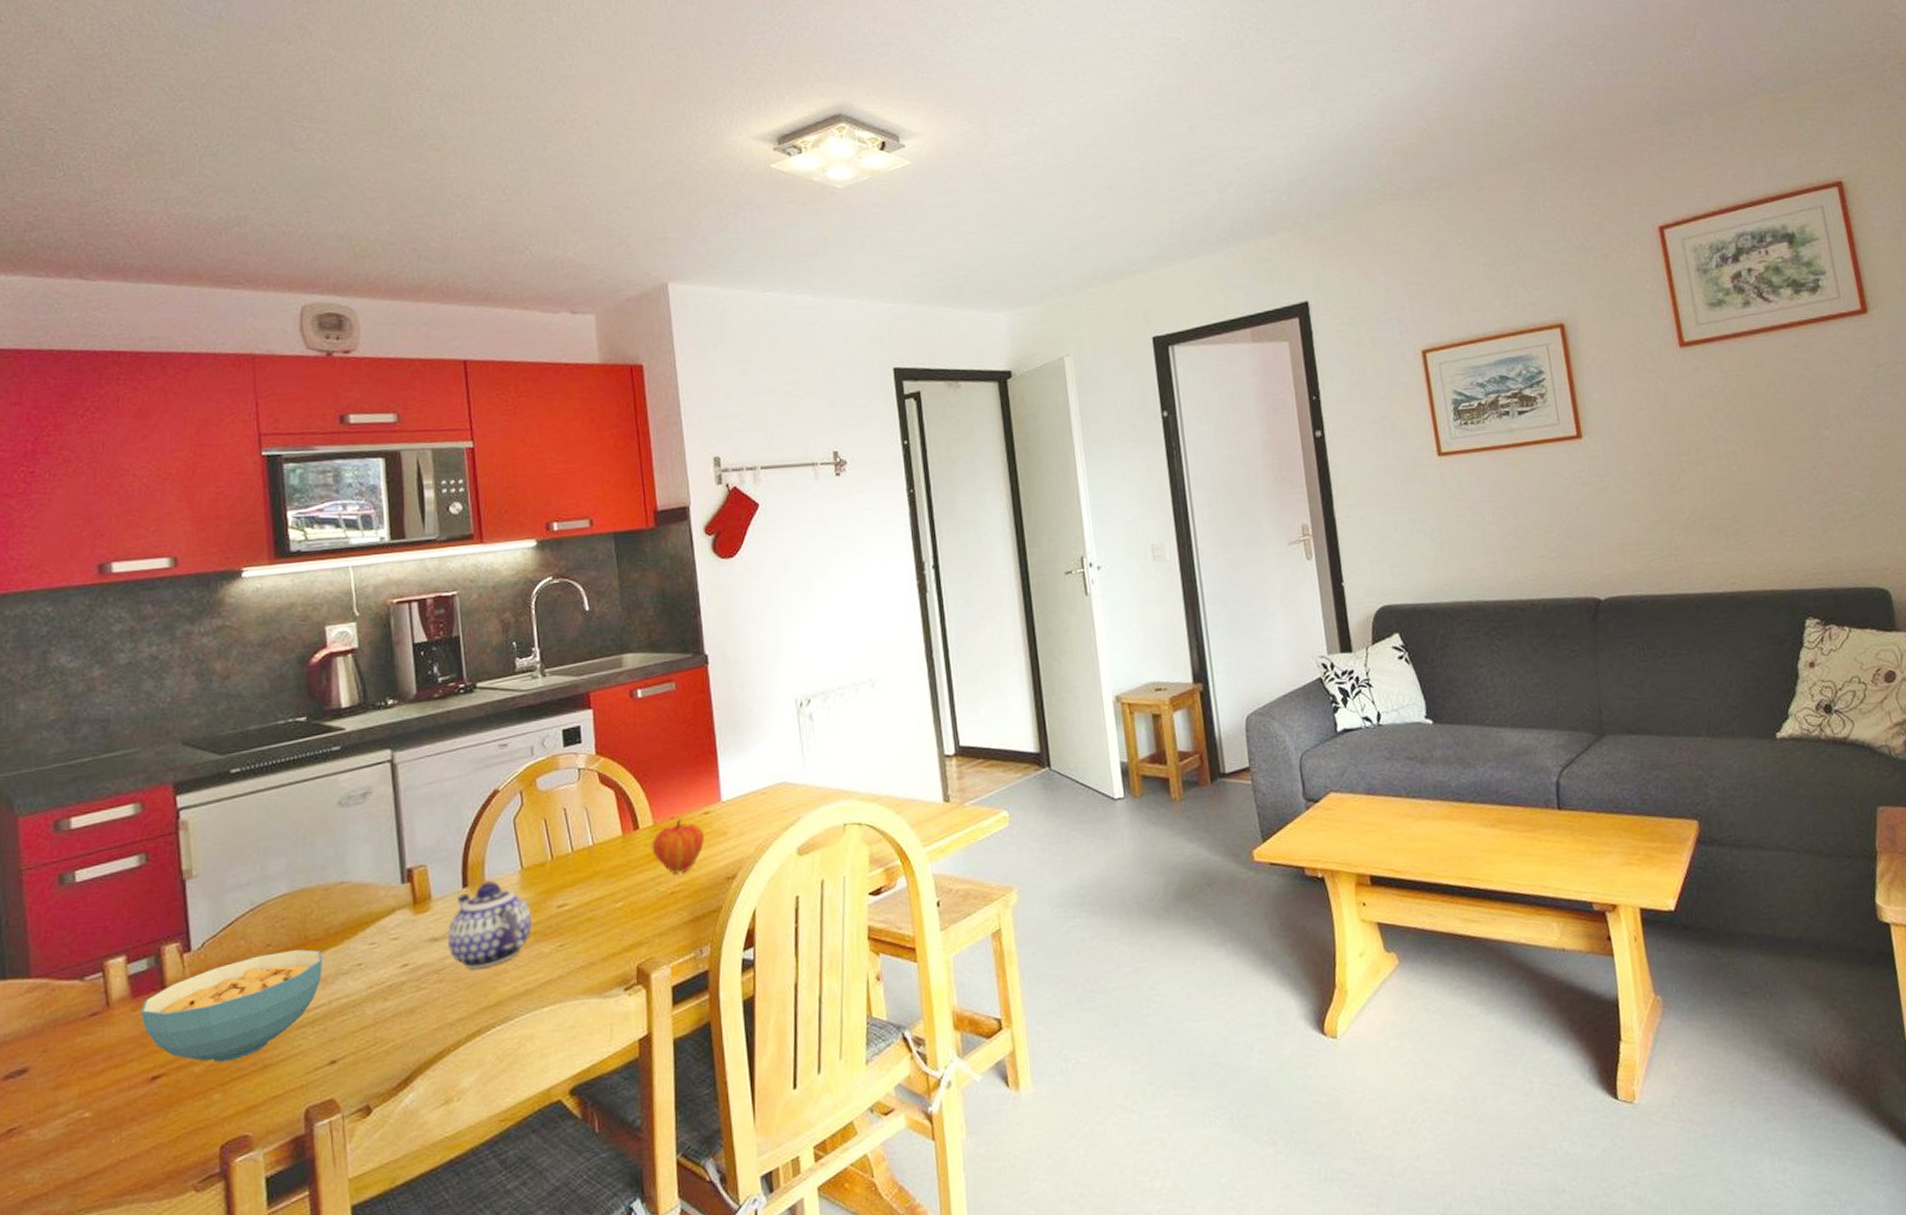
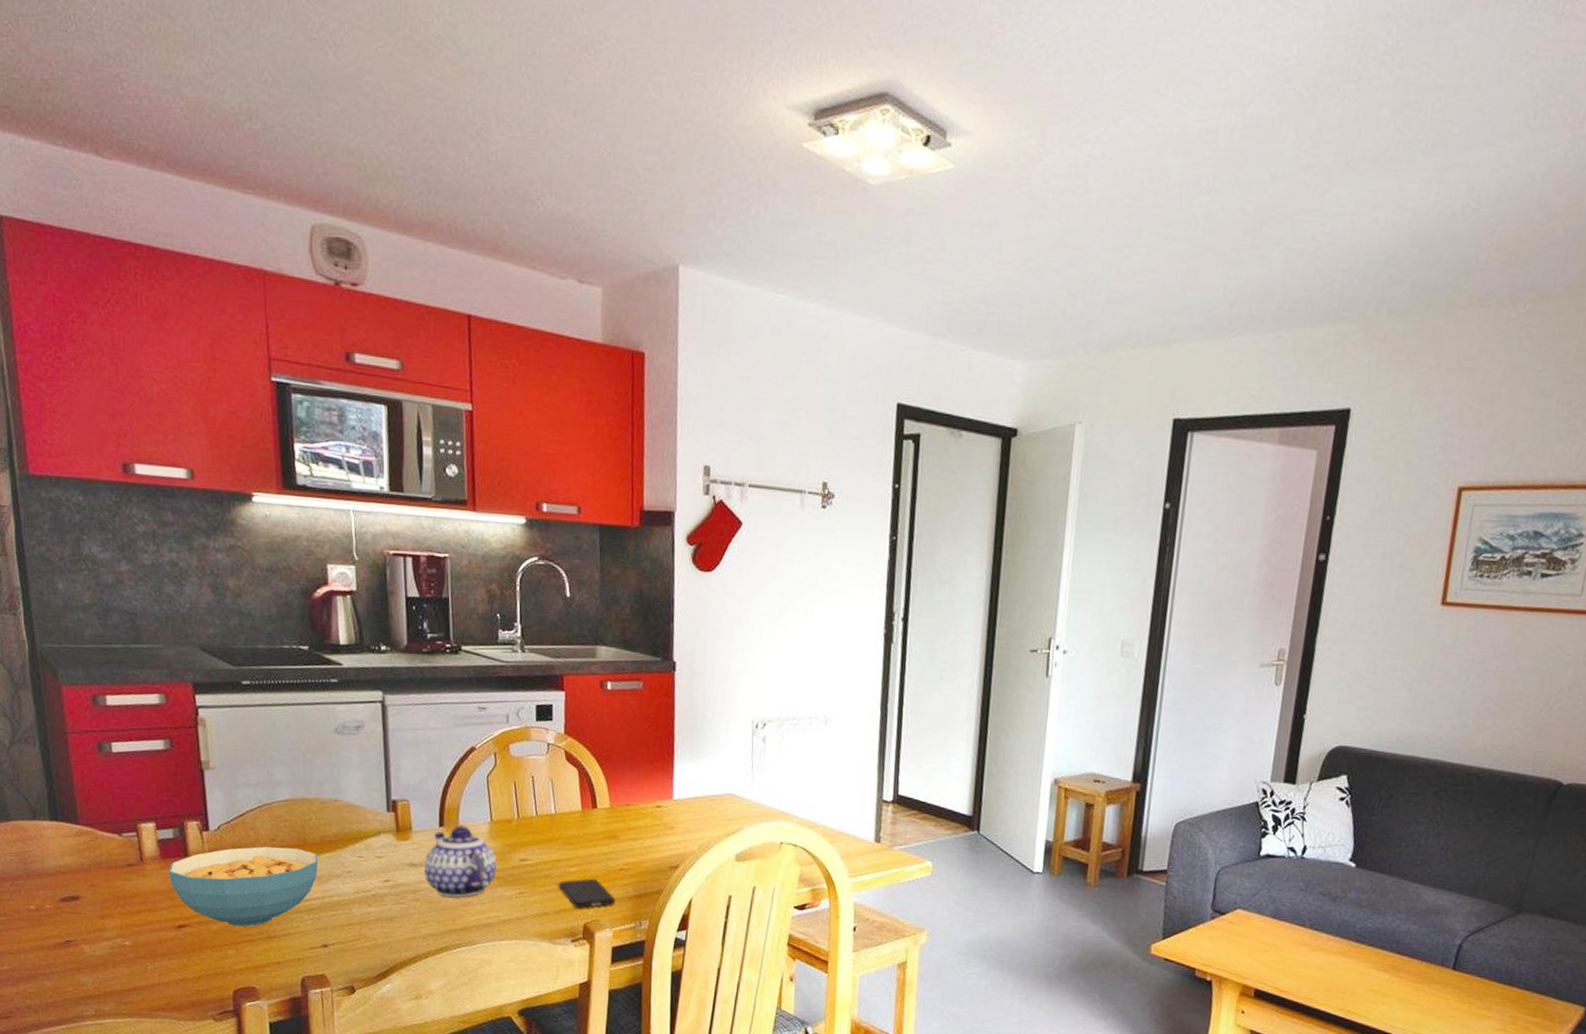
smartphone: none [603,910,671,949] -> present [558,878,616,908]
fruit: present [651,818,705,874] -> none [606,806,655,854]

